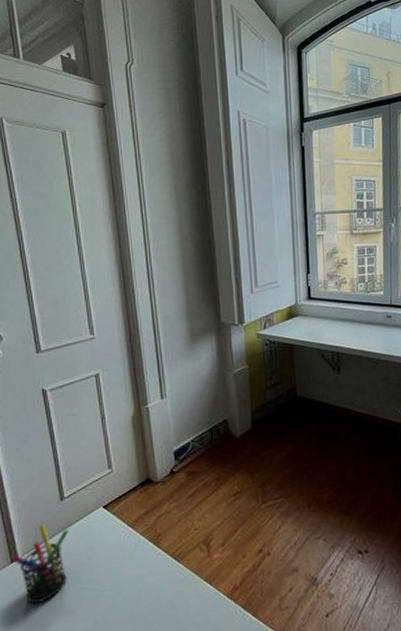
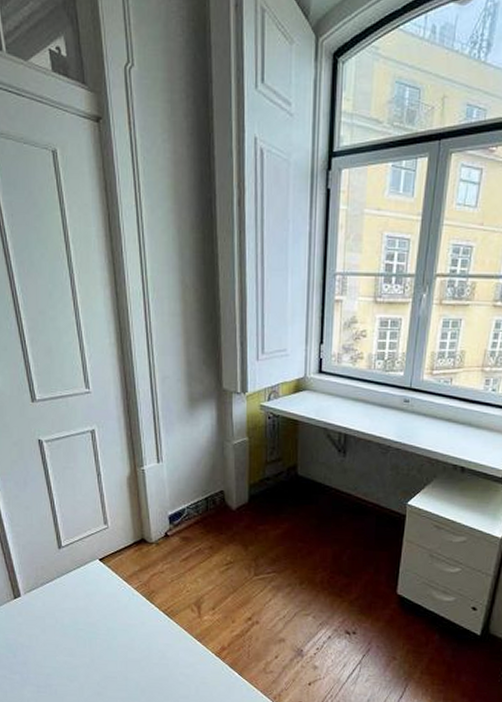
pen holder: present [13,524,70,604] -> none [15,568,68,637]

